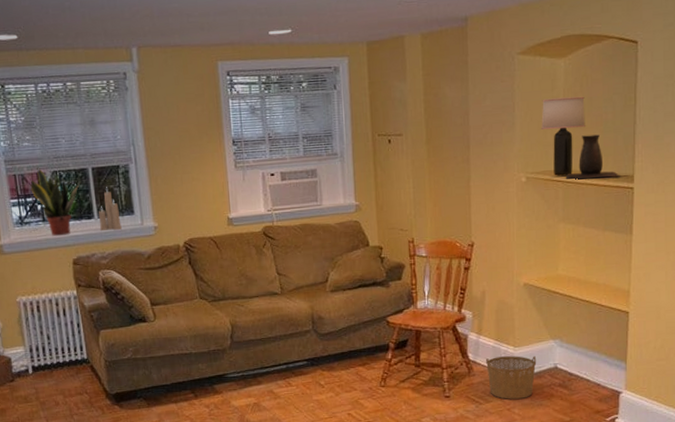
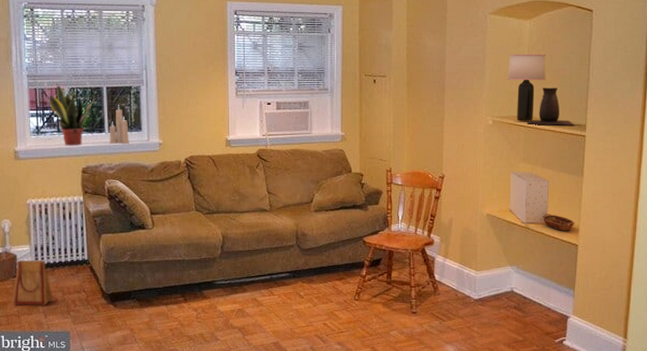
shopping bag: none [11,361,54,412] -> present [13,260,53,305]
basket: present [486,356,537,400] -> none [450,279,495,319]
storage box: none [548,232,594,293] -> present [509,171,550,225]
basket: none [587,279,624,297] -> present [543,214,575,231]

